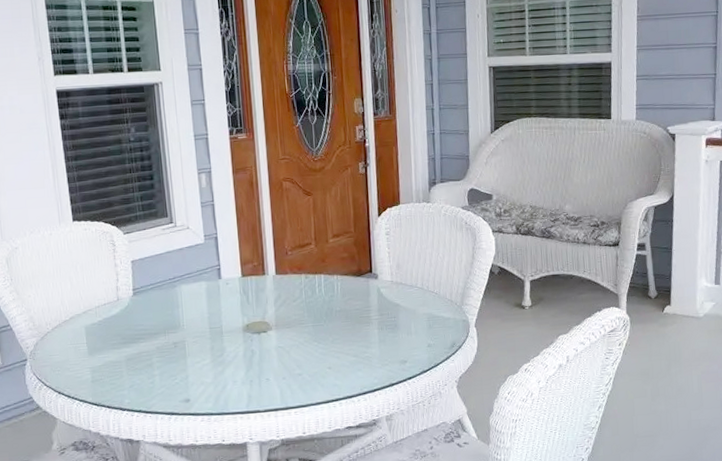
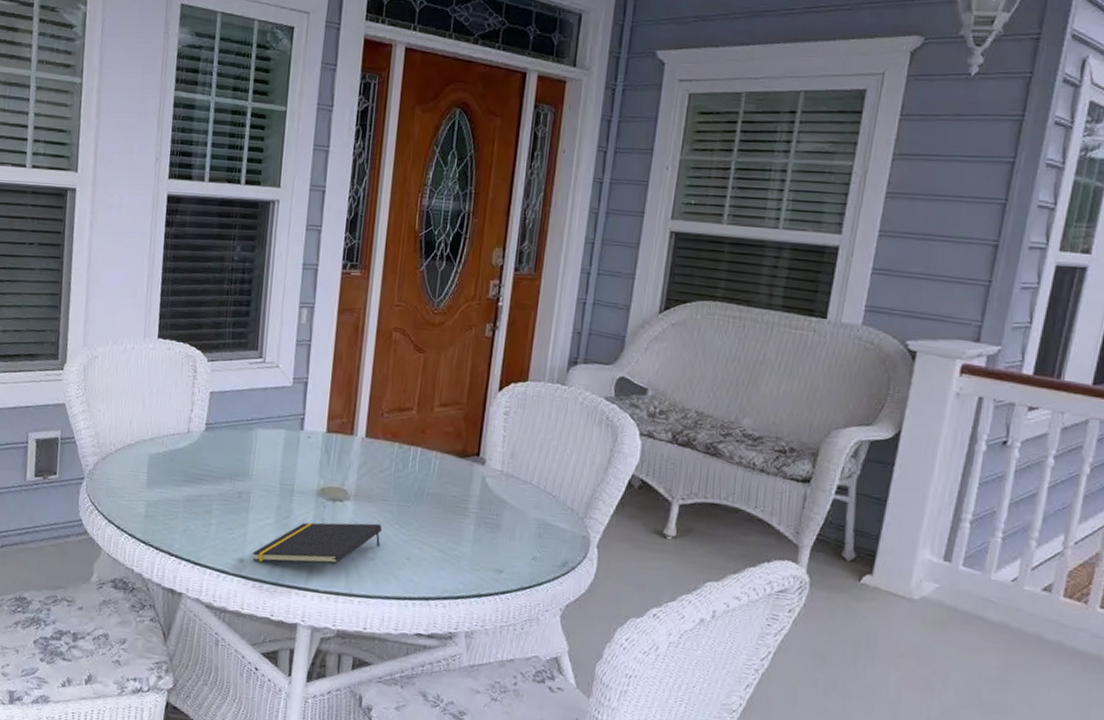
notepad: none [196,344,304,399] -> present [252,522,383,564]

